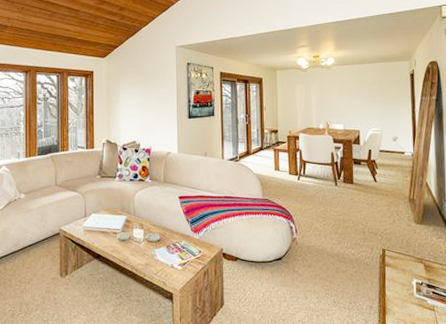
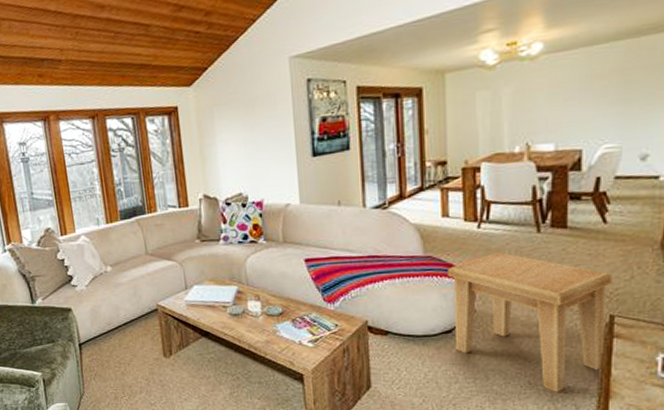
side table: none [279,198,382,309] -> present [447,251,612,393]

